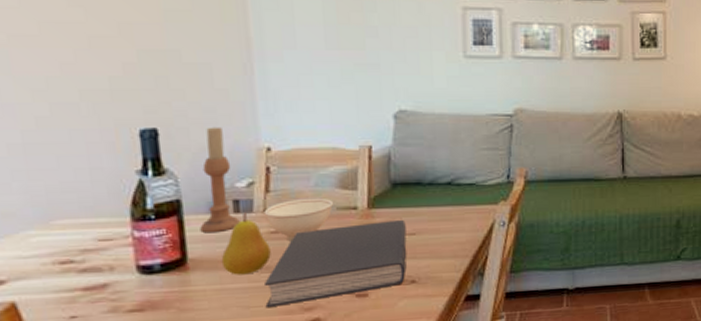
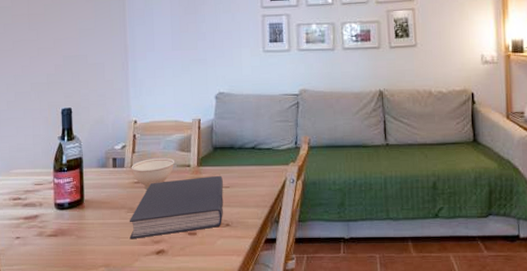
candlestick: present [200,126,240,232] -> none [92,106,116,181]
fruit: present [221,212,271,275] -> none [104,167,134,213]

